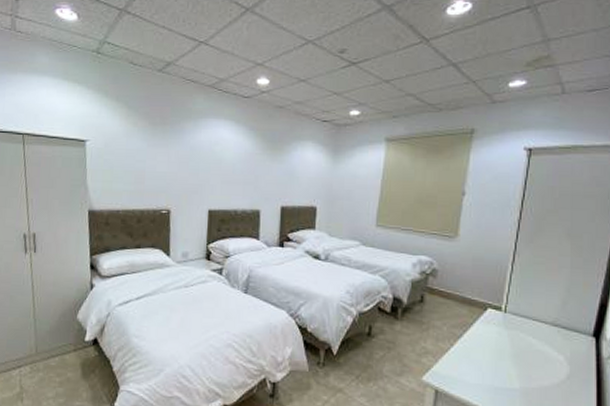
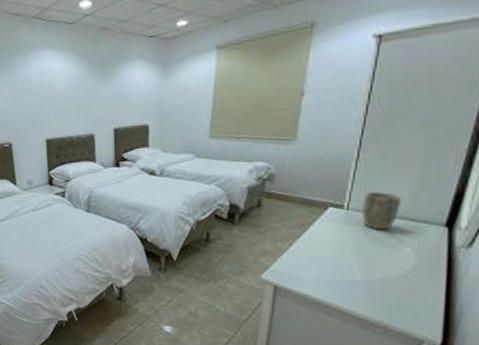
plant pot: none [517,296,553,336] -> present [361,192,401,230]

